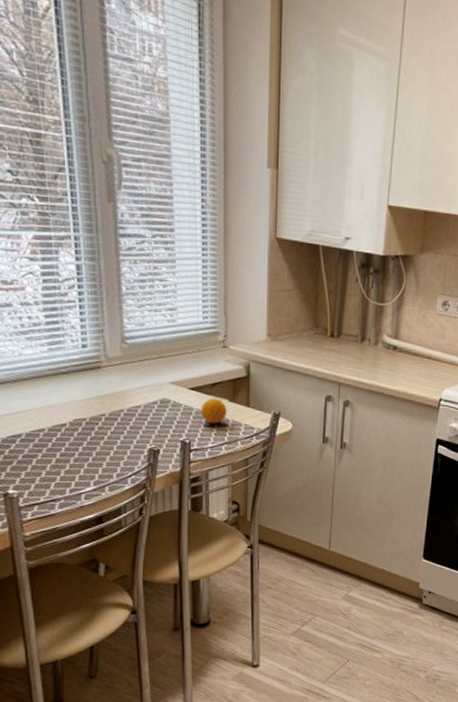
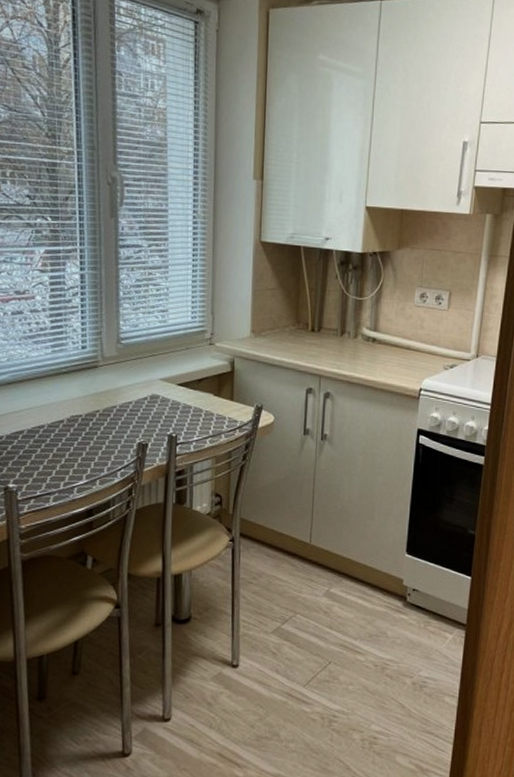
fruit: present [201,397,227,424] -> none [187,392,212,418]

